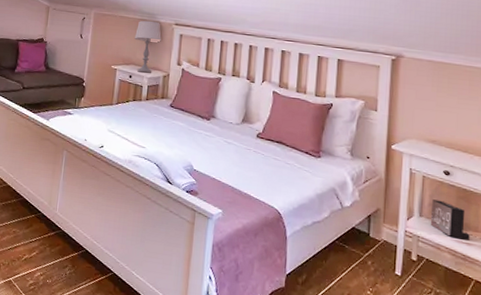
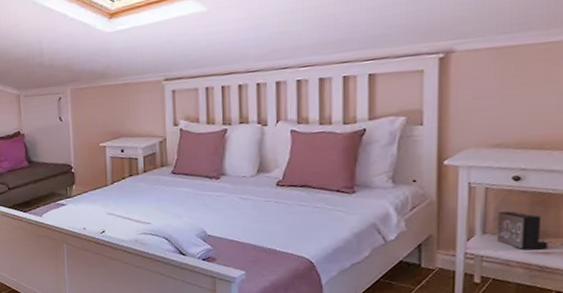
table lamp: present [135,20,162,74] -> none [120,82,151,145]

